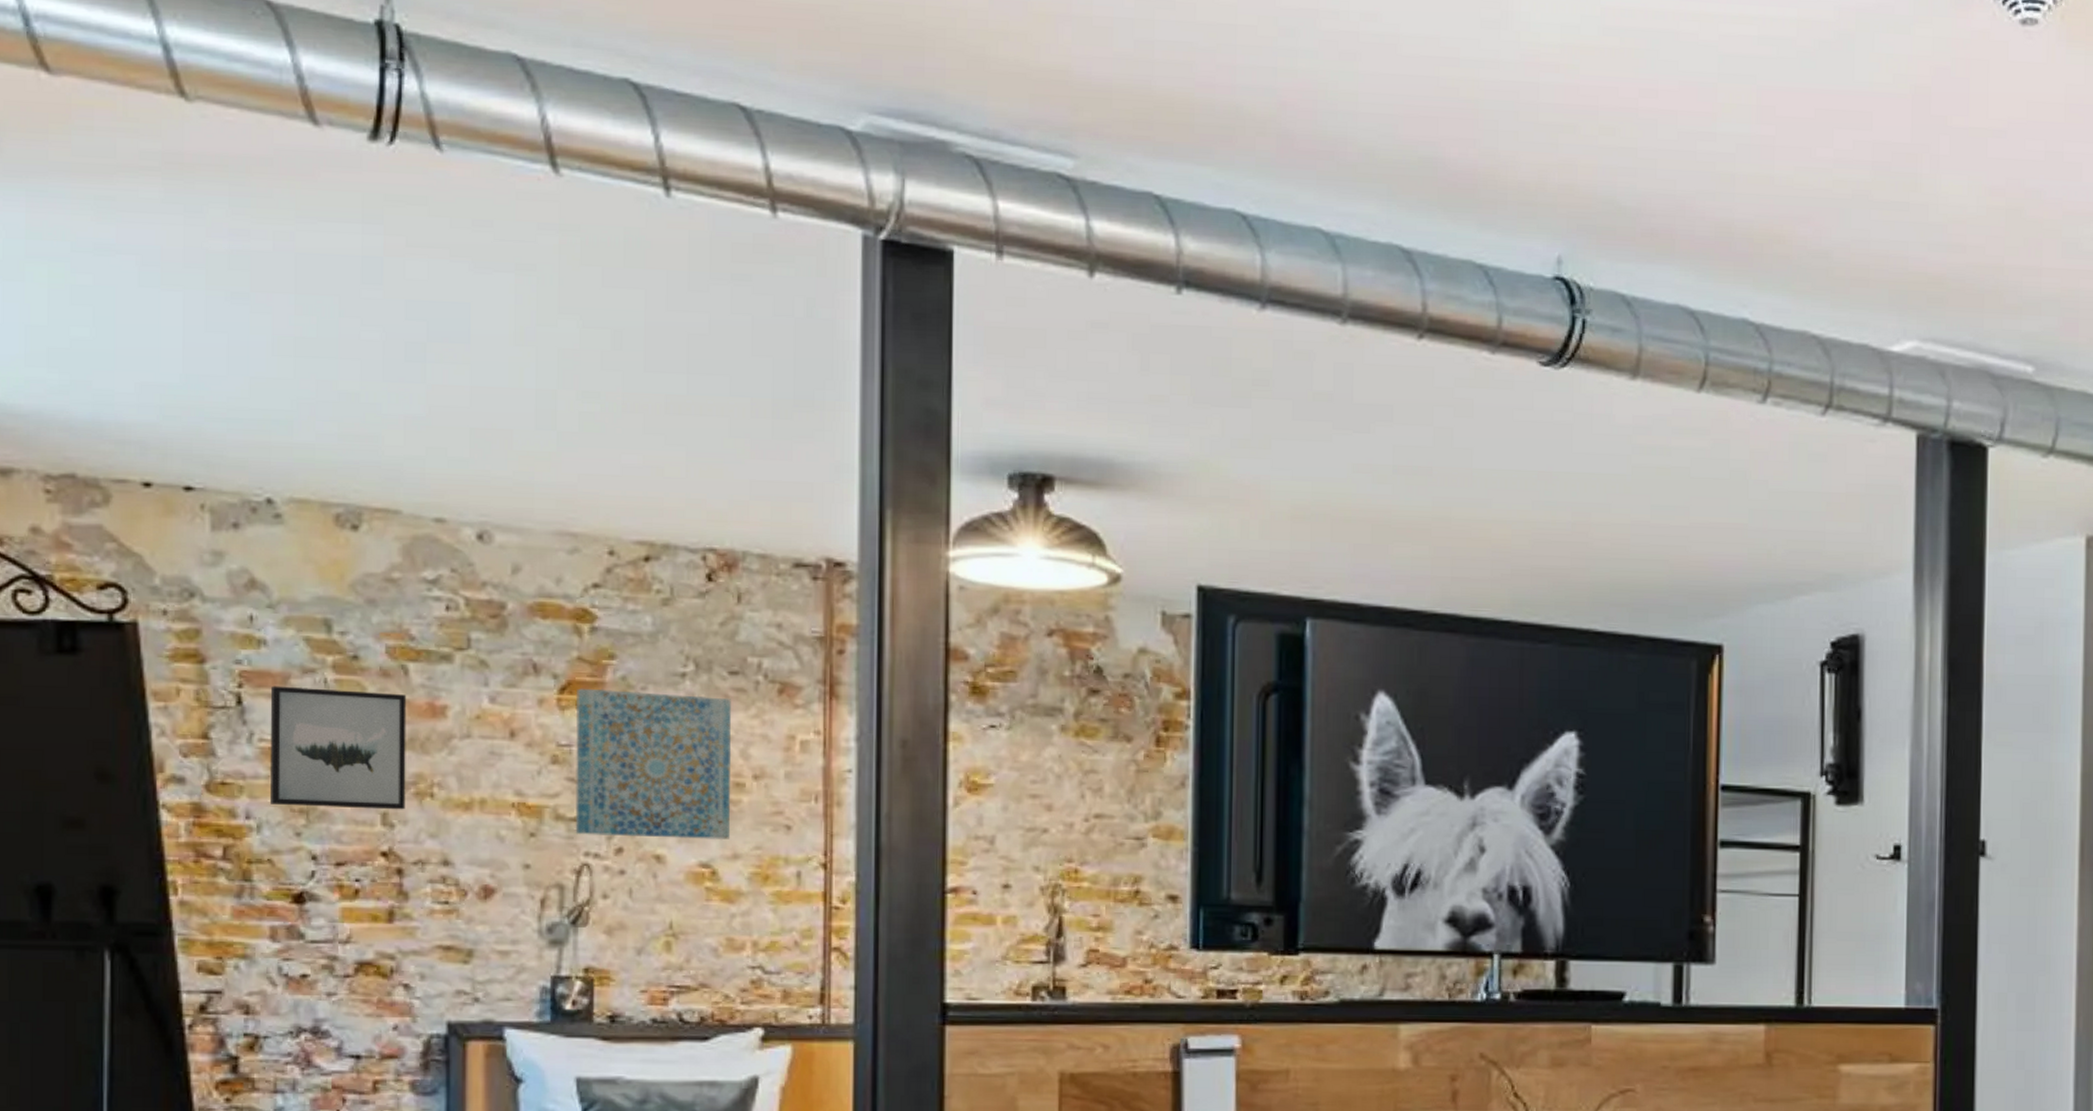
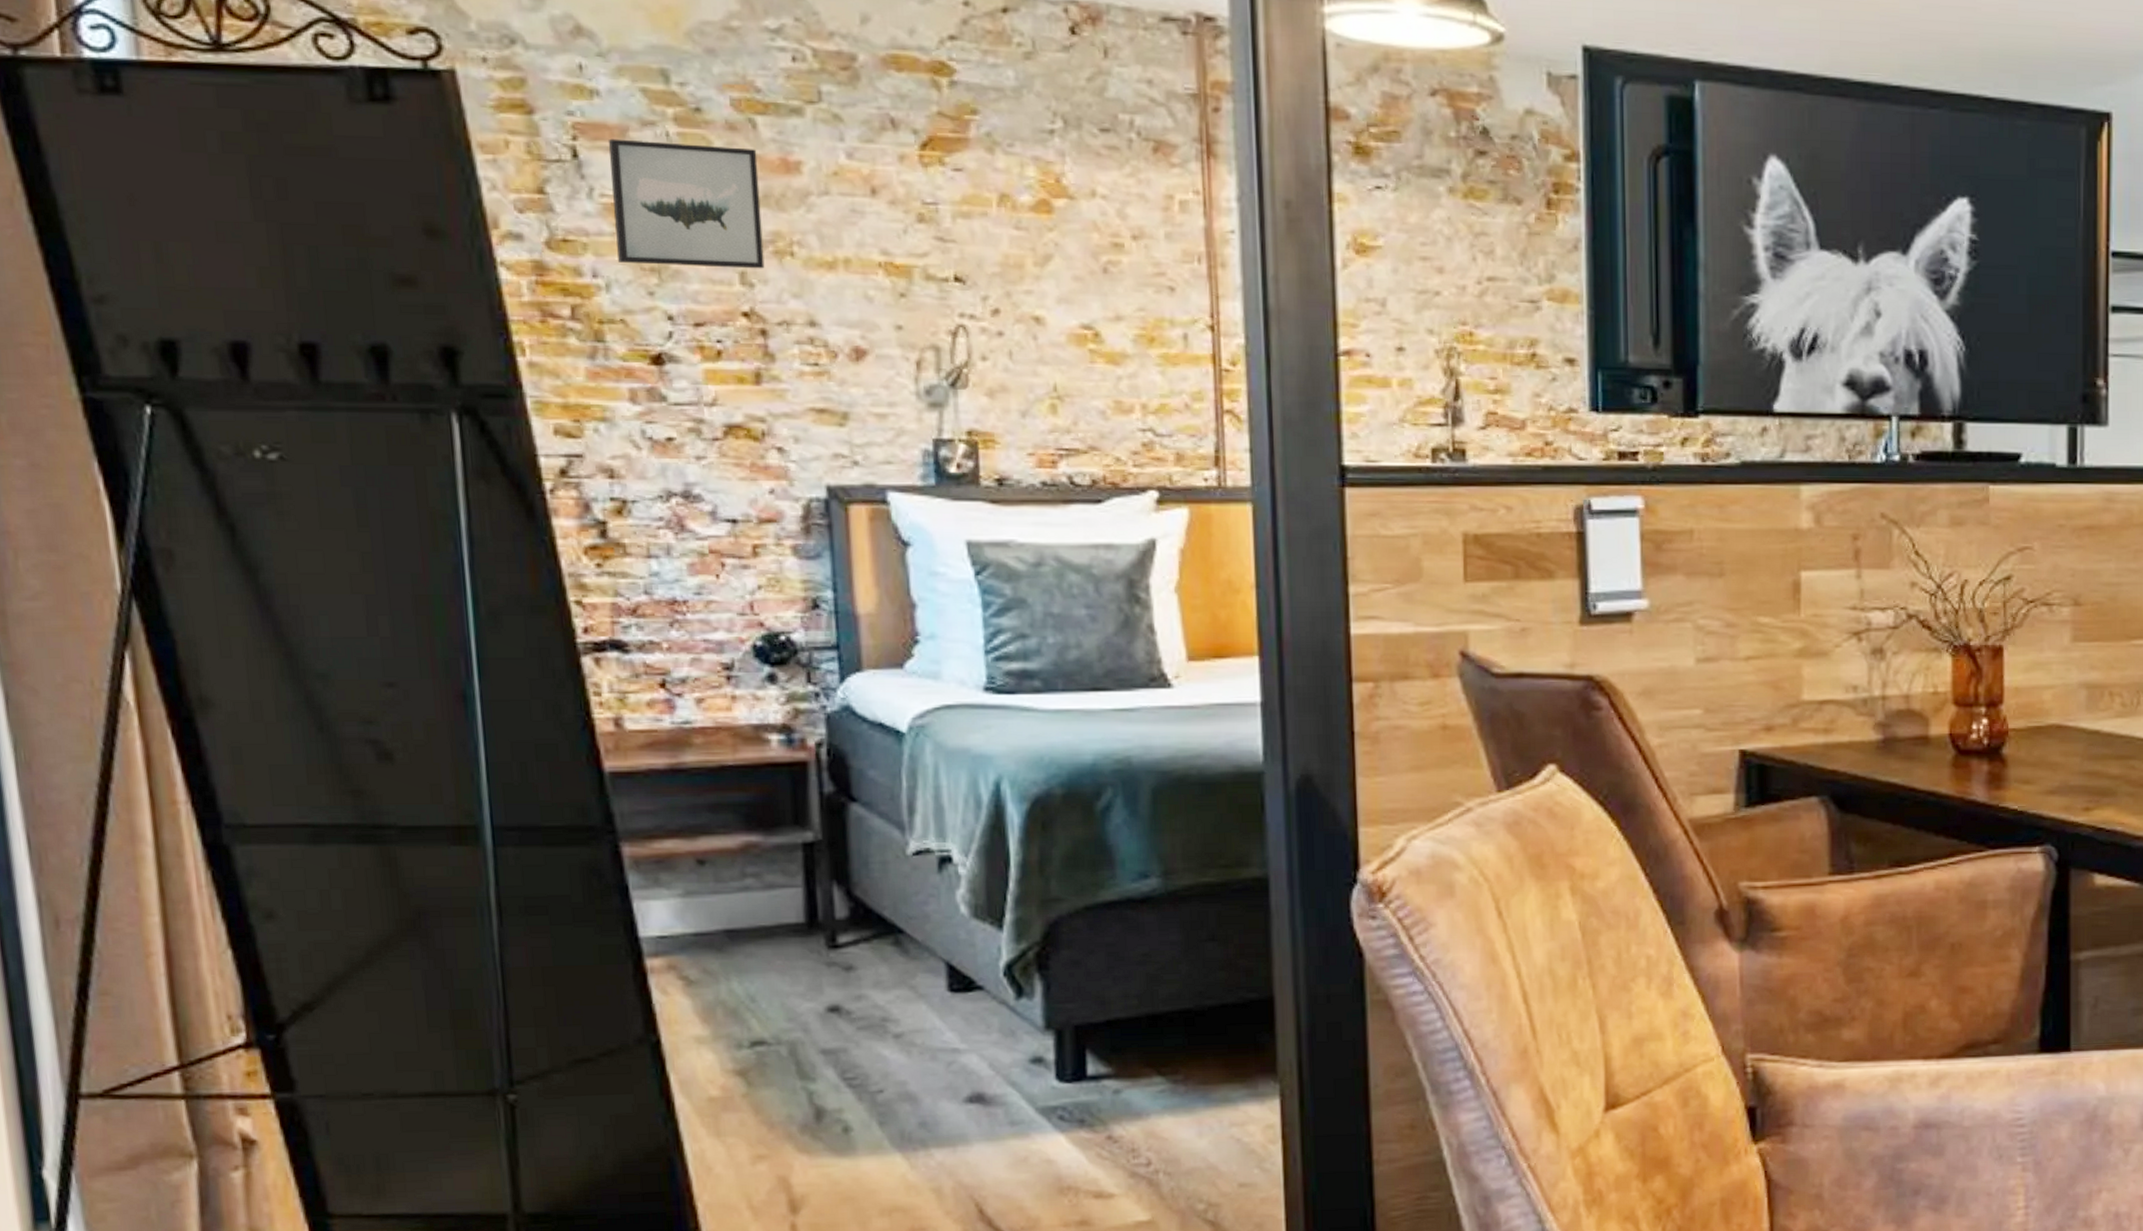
wall art: present [575,688,731,841] -> none [939,144,1112,302]

